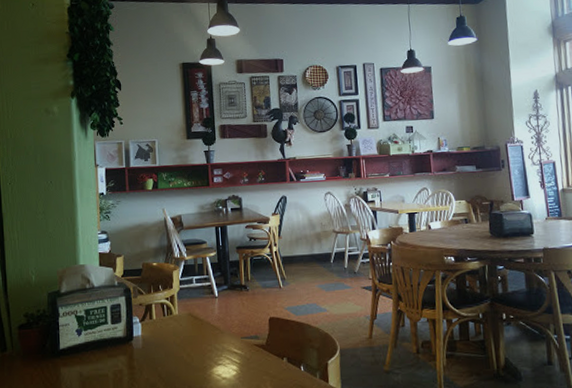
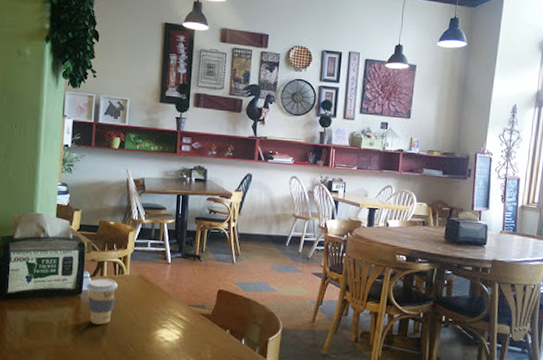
coffee cup: none [137,321,169,370] -> present [86,278,119,325]

